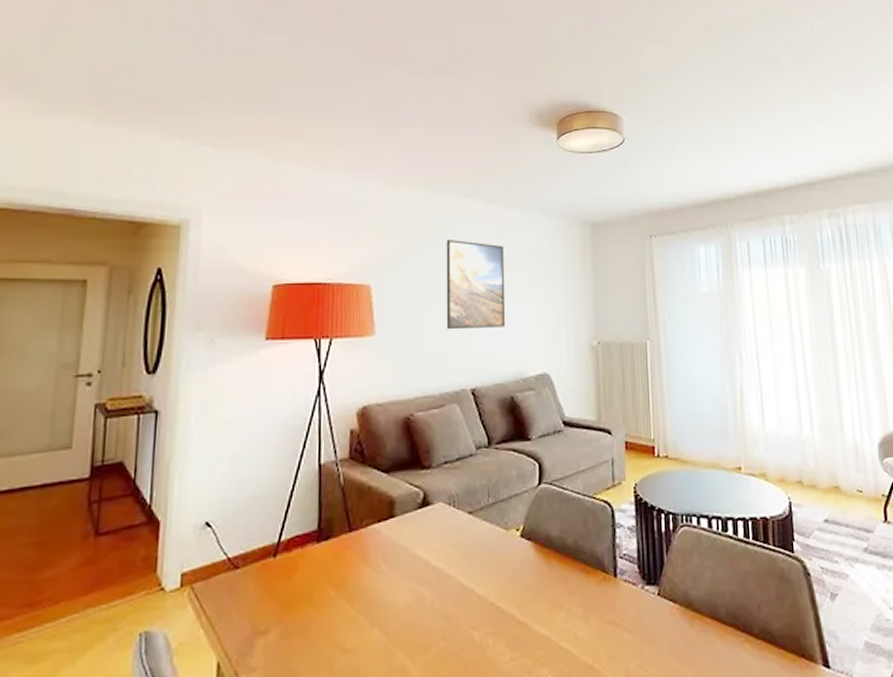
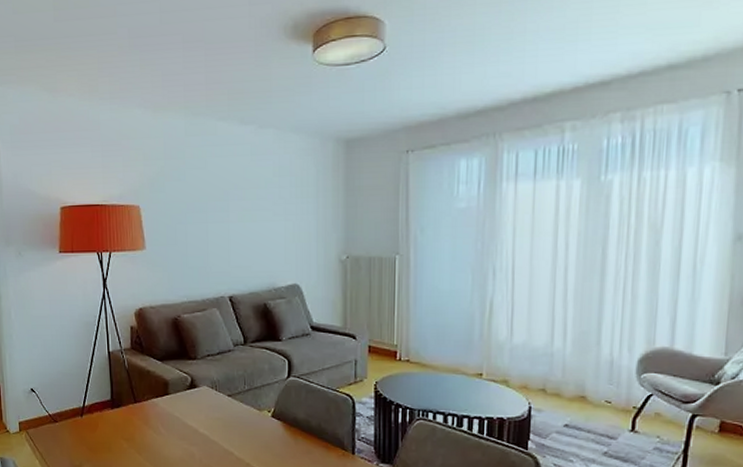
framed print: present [446,240,506,330] -> none [204,162,260,245]

